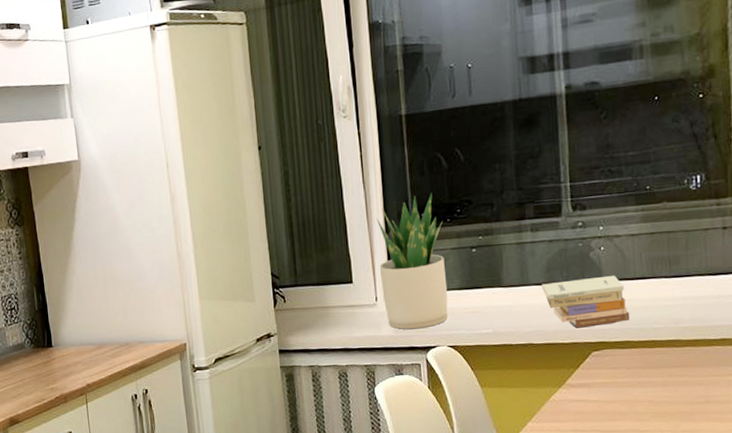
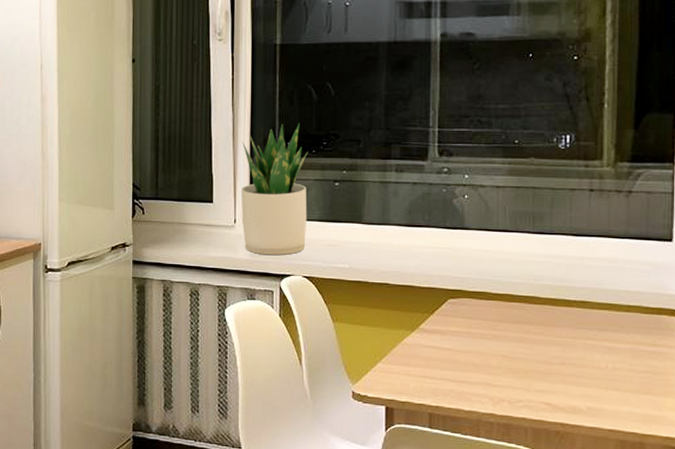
books: present [541,275,630,328] -> none [402,224,490,274]

